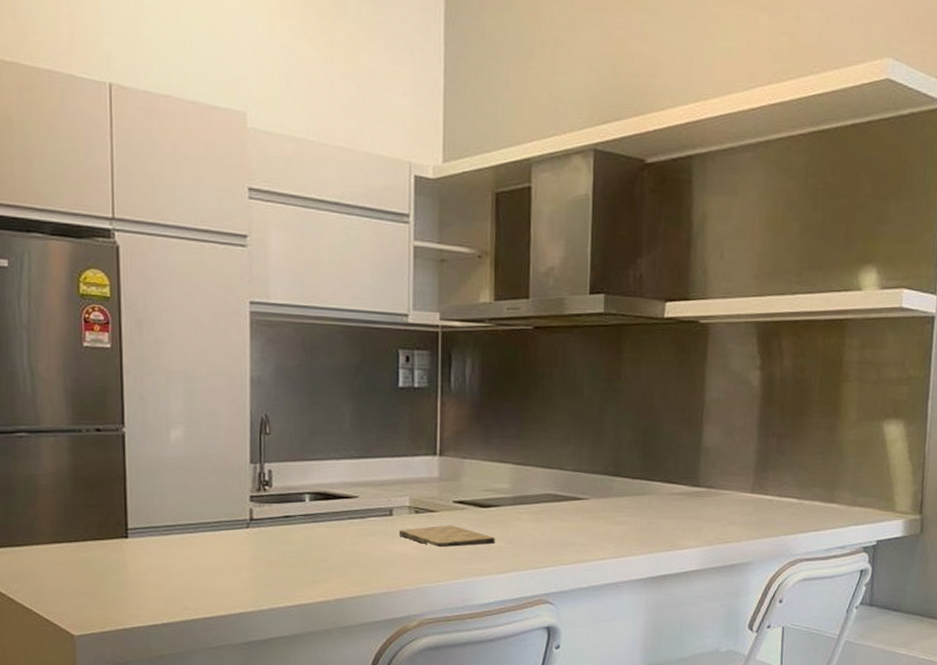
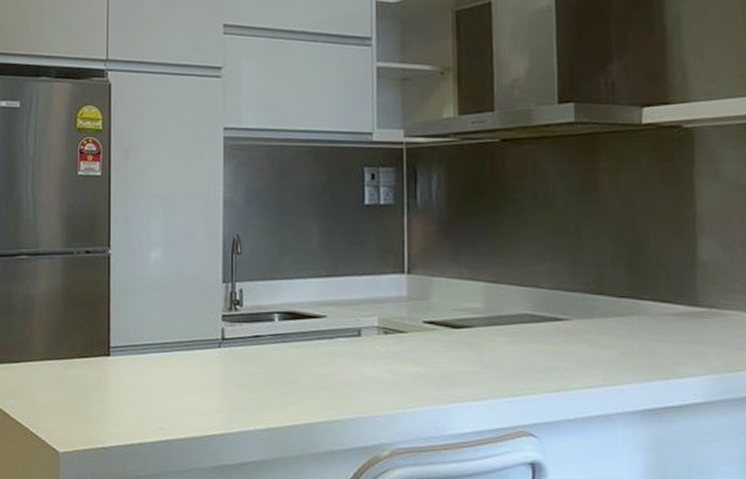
cutting board: present [398,525,495,548] -> none [367,347,469,371]

